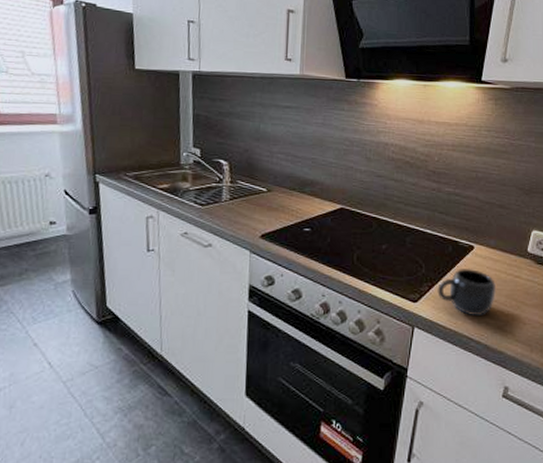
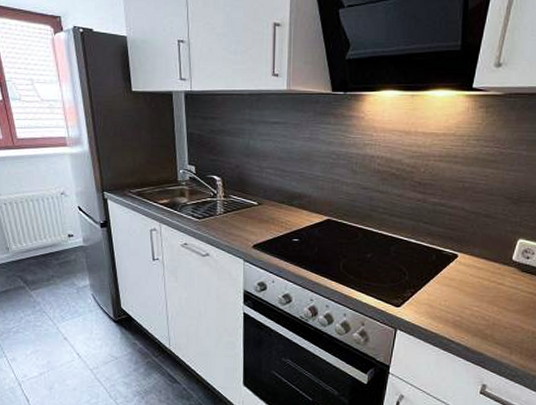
mug: present [437,268,497,315] -> none [420,275,479,320]

